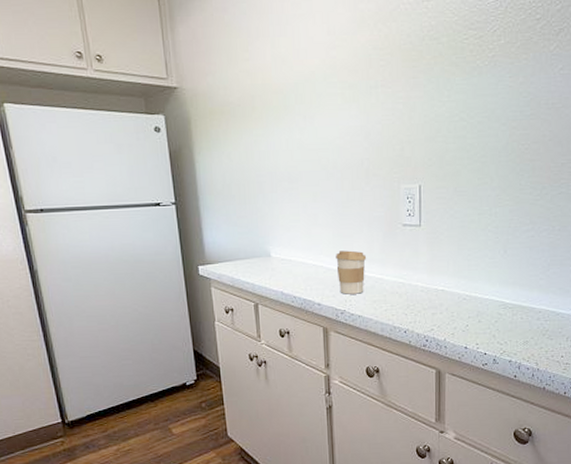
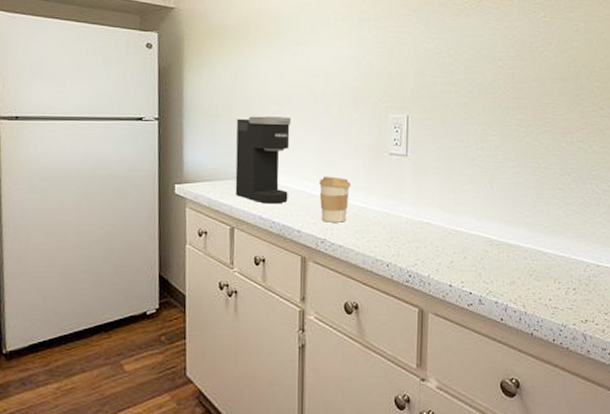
coffee maker: none [250,194,307,280] -> present [235,116,292,204]

